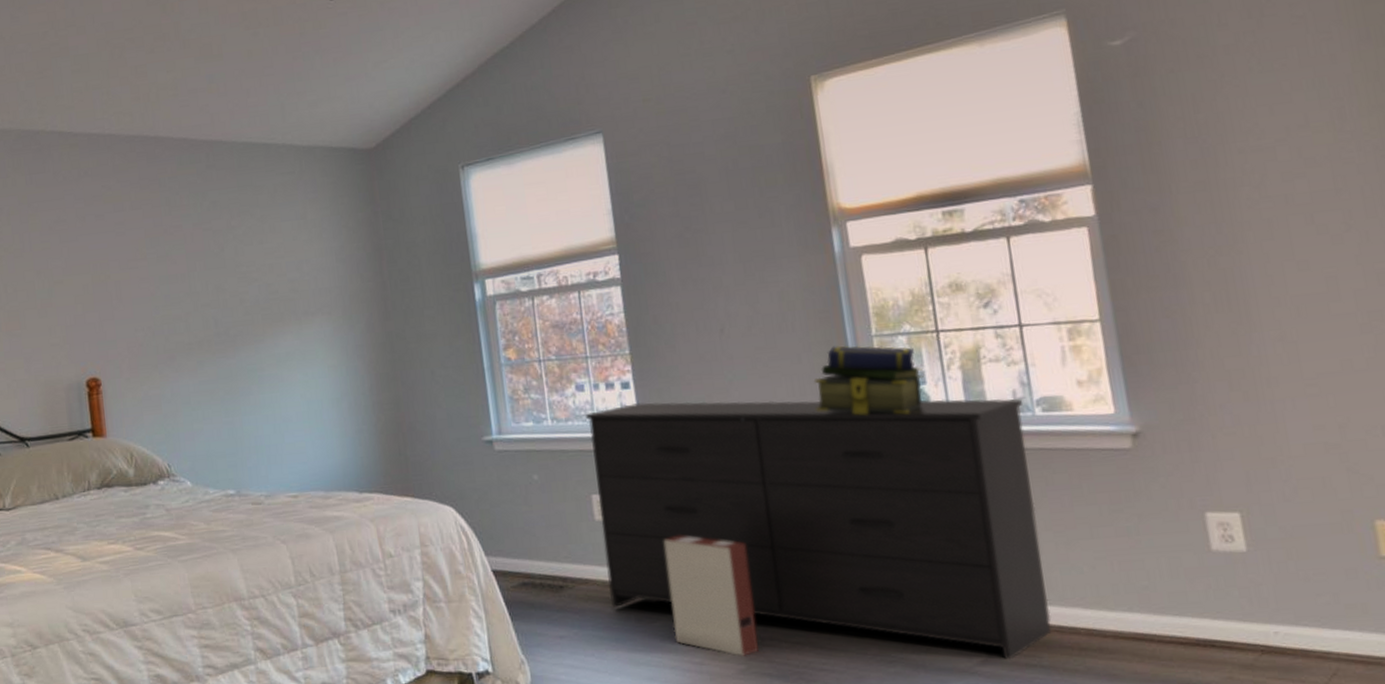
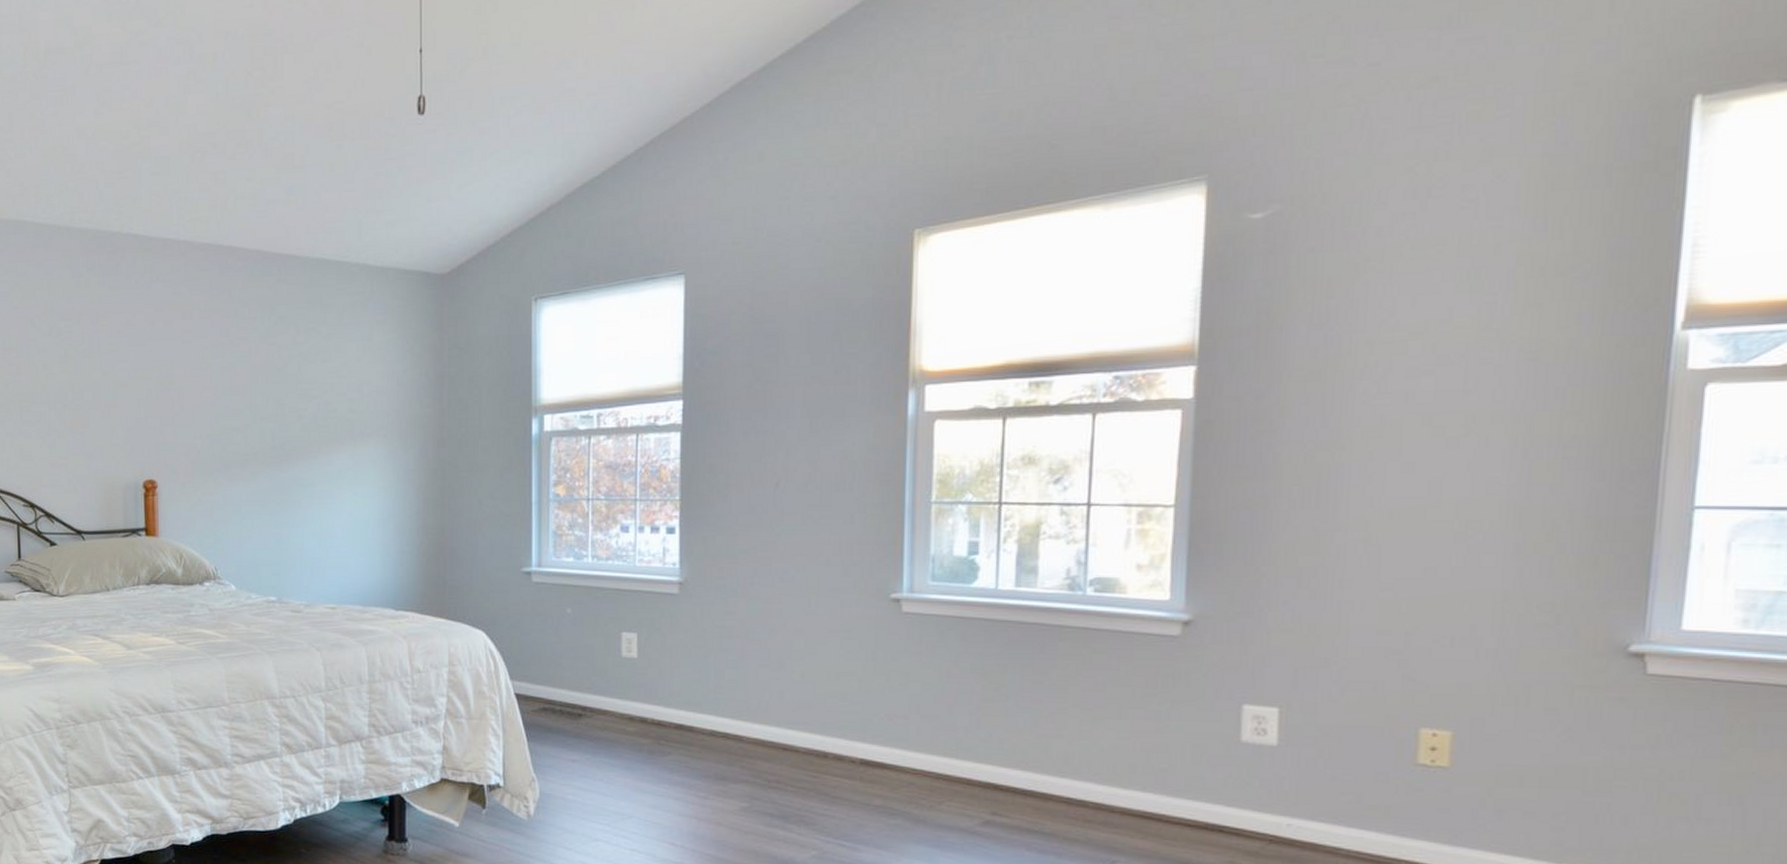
dresser: present [586,398,1052,660] -> none [625,549,1075,824]
cardboard box: present [664,535,759,656] -> none [683,678,767,795]
stack of books: present [813,345,924,415] -> none [860,509,979,583]

